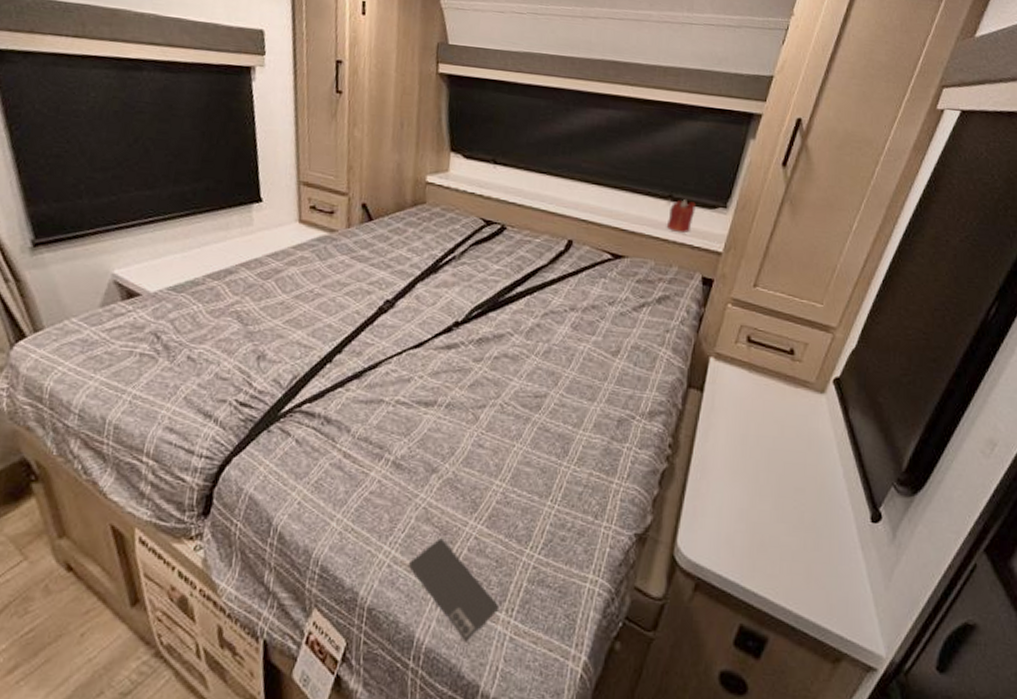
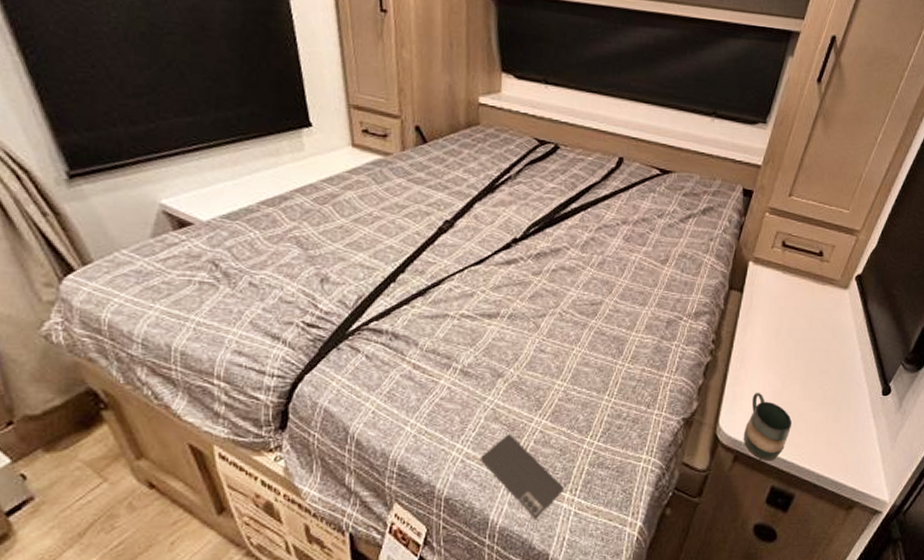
candle: present [666,198,696,234] -> none [710,115,738,149]
mug: none [706,508,764,594] -> present [744,392,793,461]

